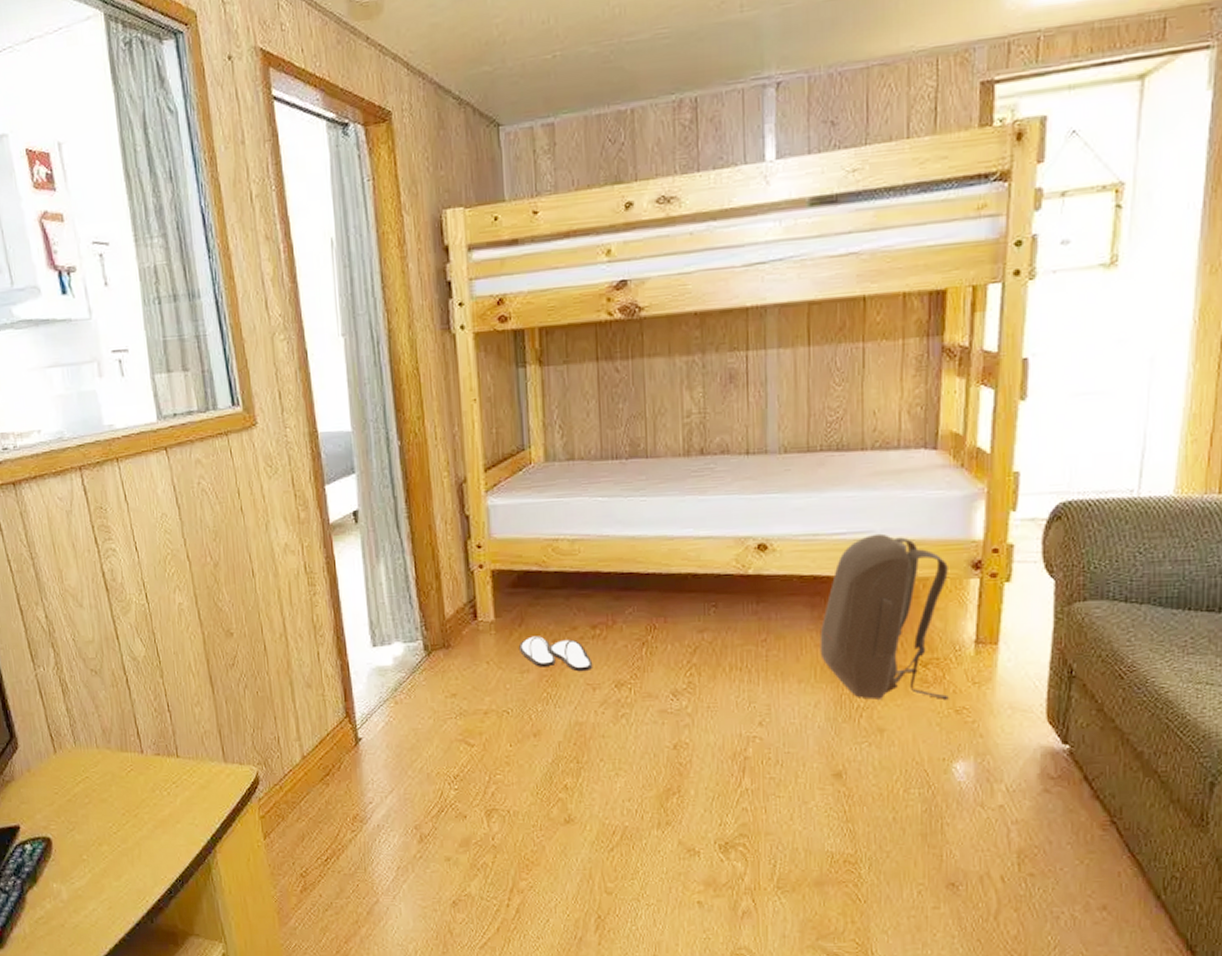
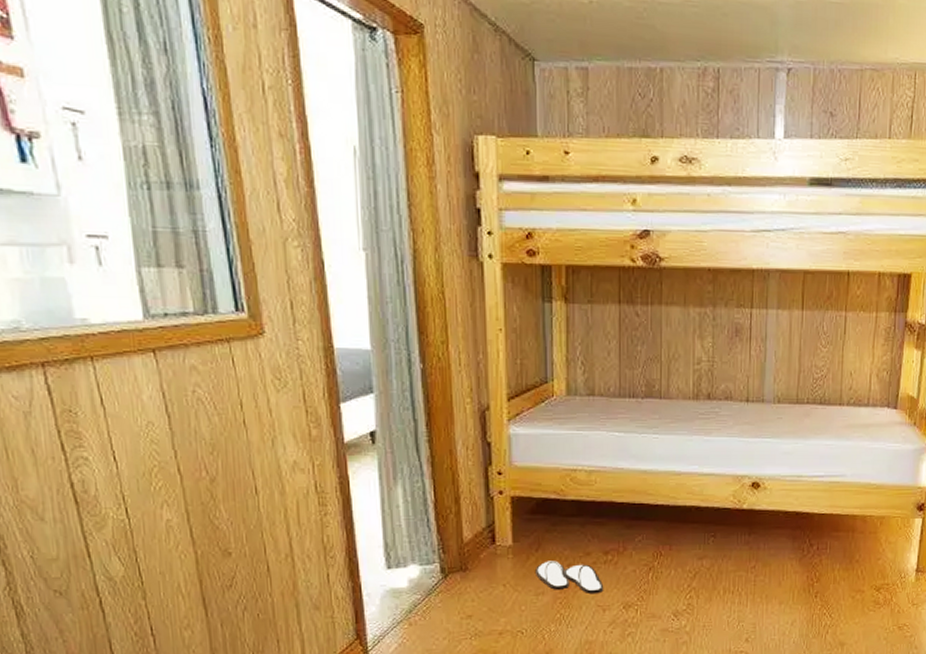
backpack: present [819,533,949,700] -> none [798,477,900,618]

